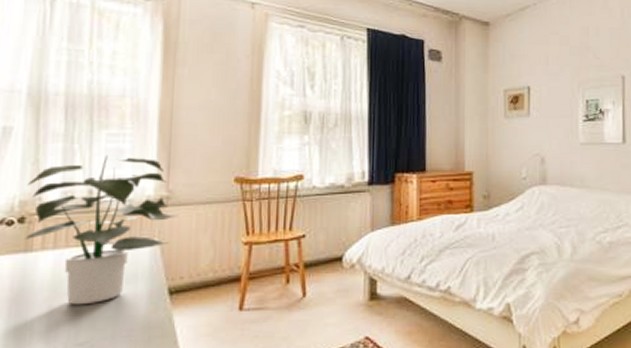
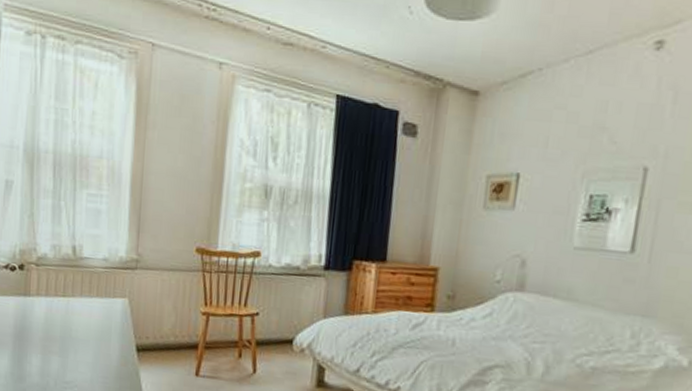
potted plant: present [25,155,179,306] -> none [24,214,146,350]

